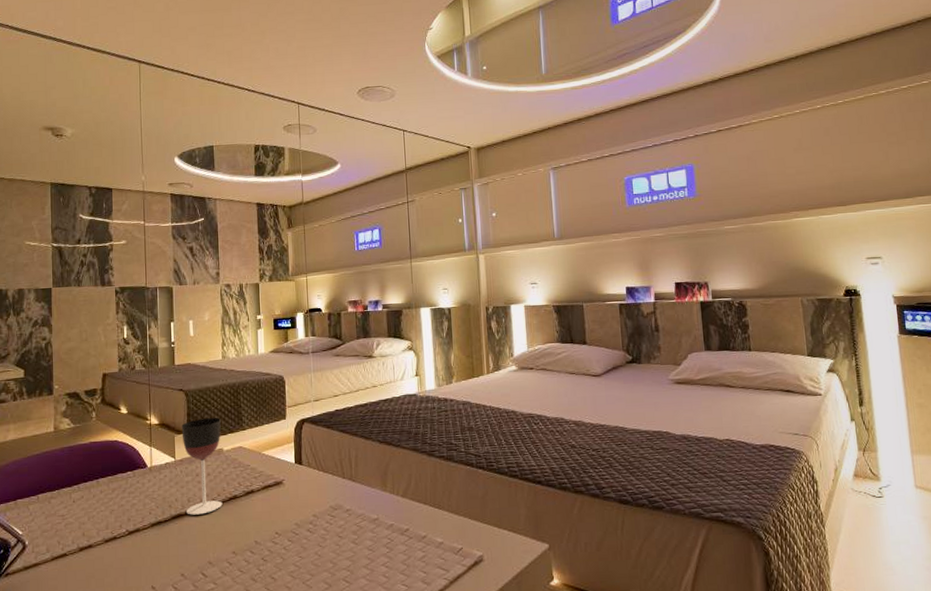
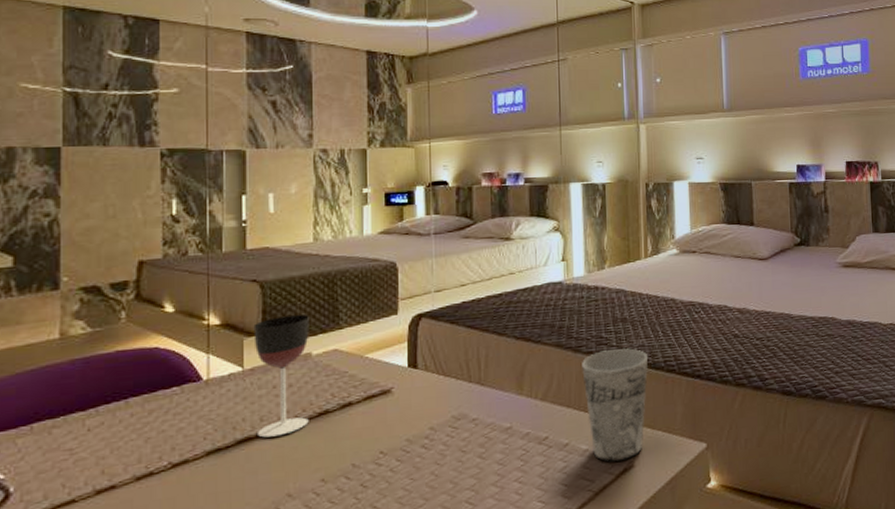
cup: none [435,453,493,555] -> present [582,347,649,462]

